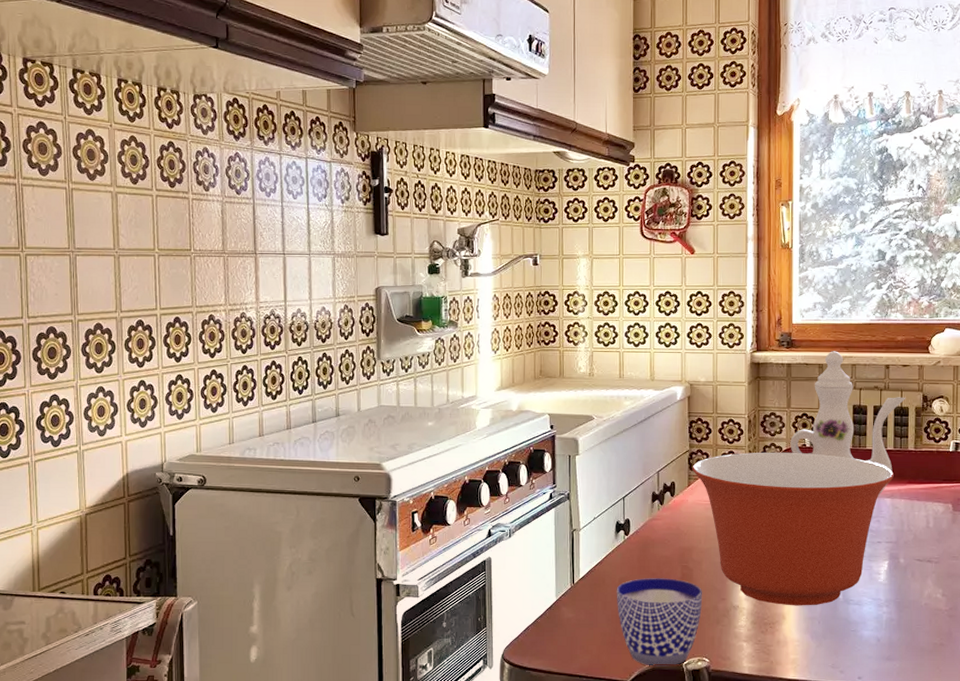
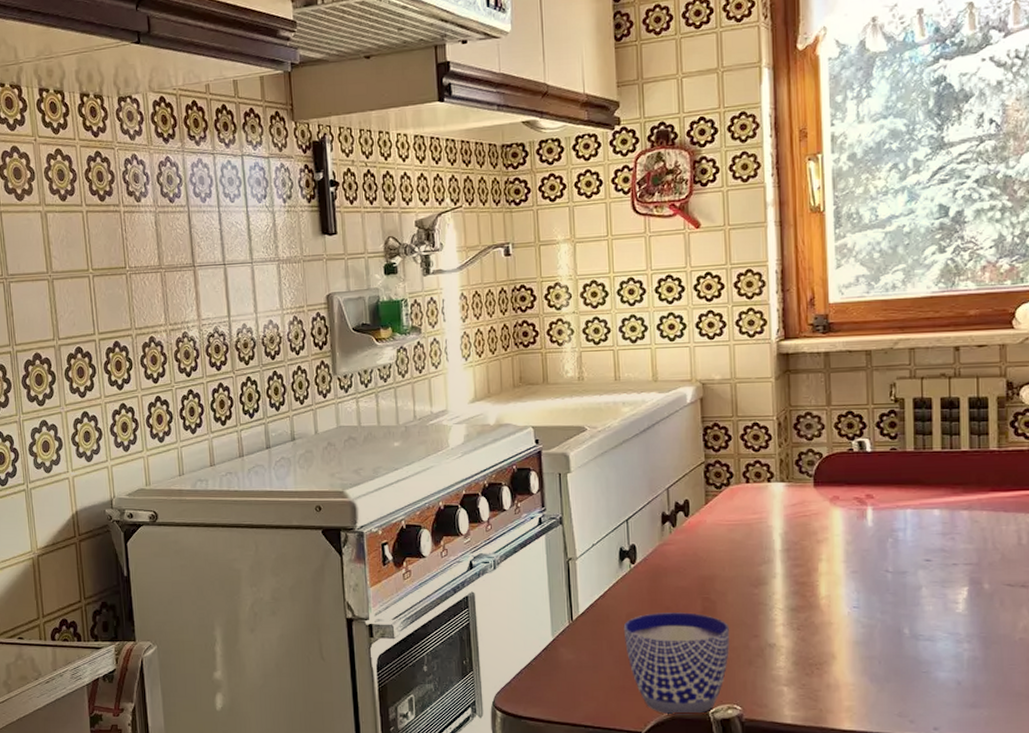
mixing bowl: present [692,452,894,606] -> none [709,459,971,643]
ewer: present [790,351,906,498] -> none [832,333,984,510]

